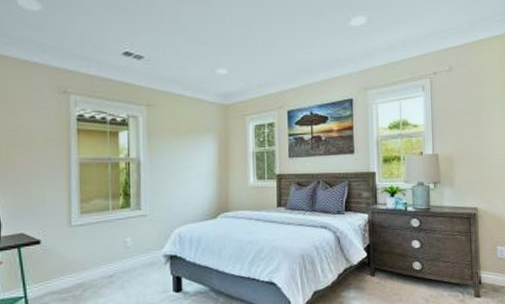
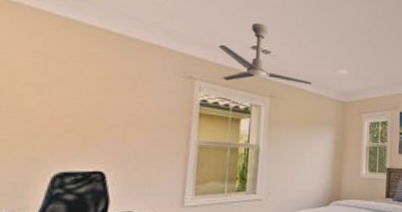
ceiling fan: none [89,26,190,92] -> present [218,22,313,85]

